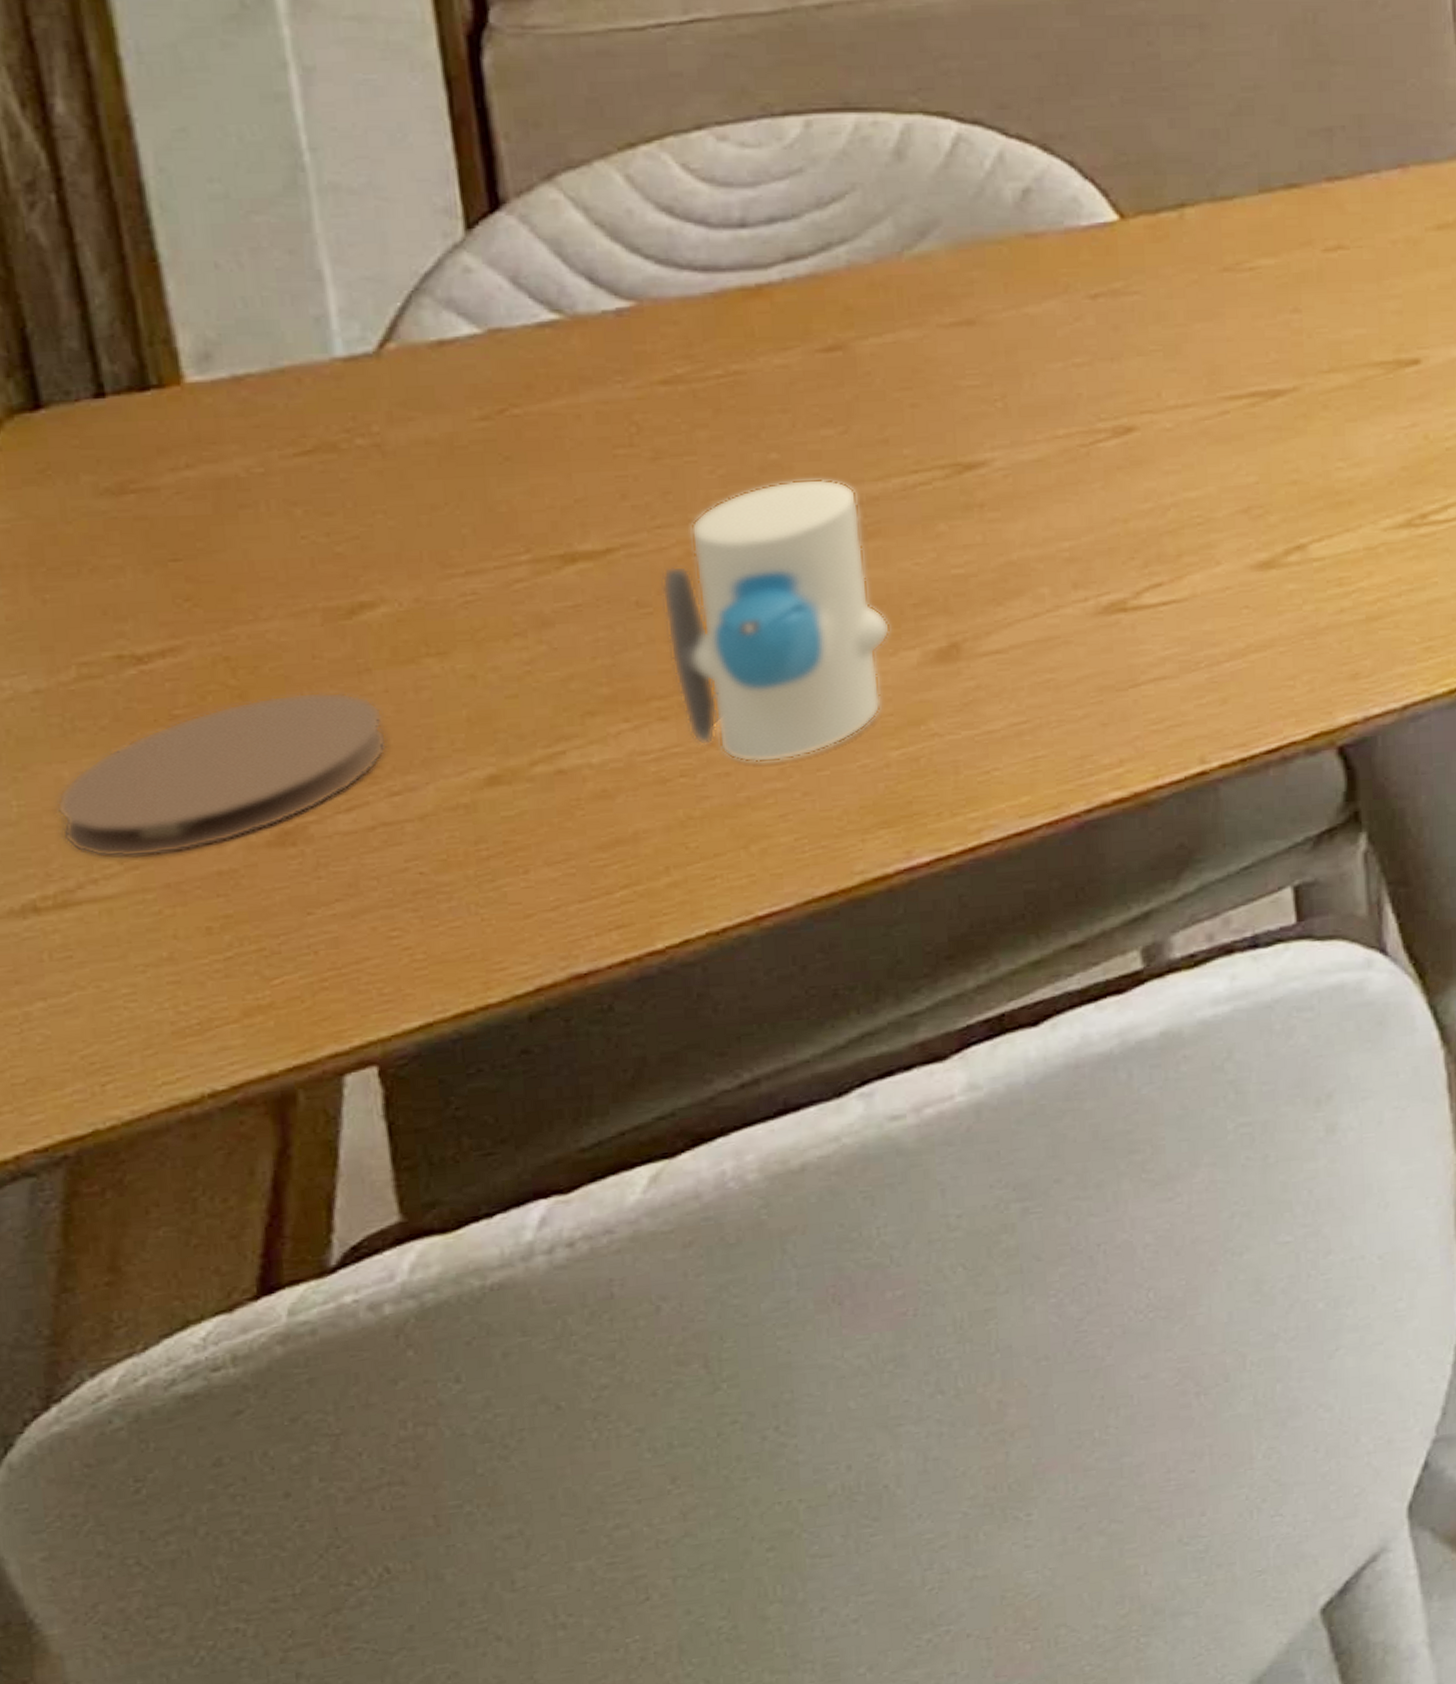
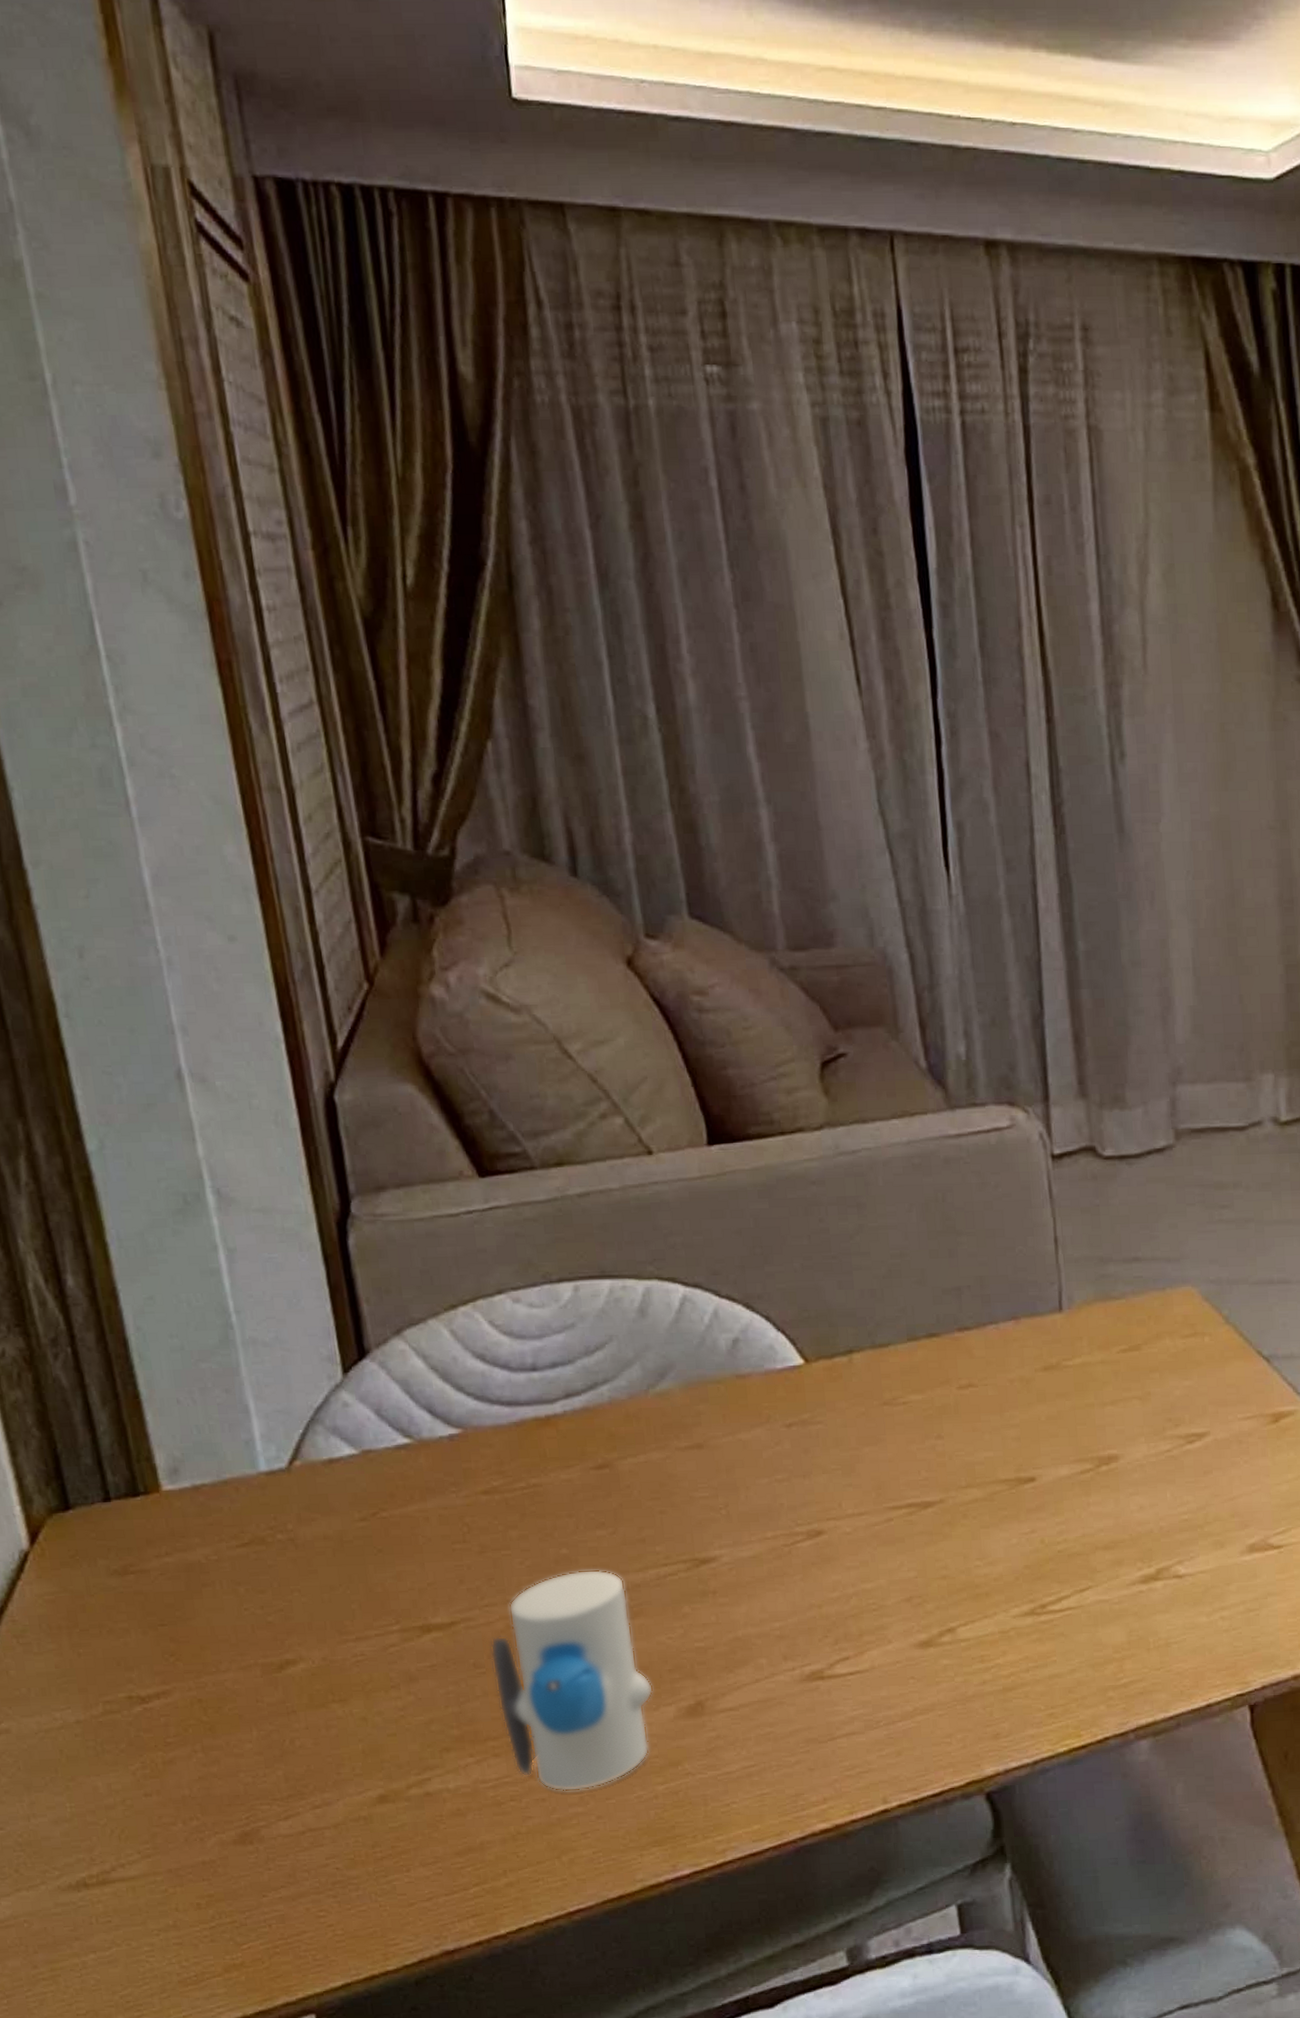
coaster: present [56,691,388,858] -> none [95,1727,310,1849]

